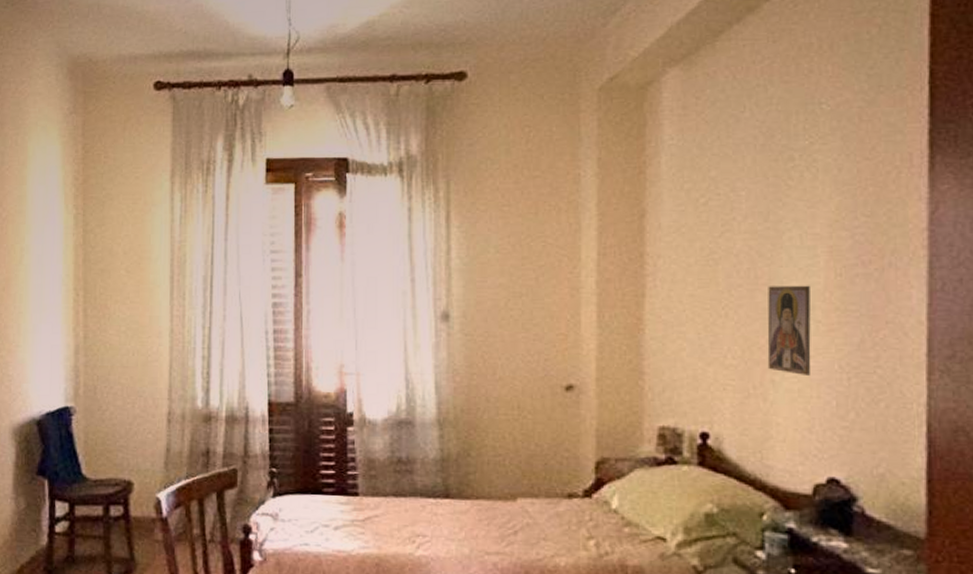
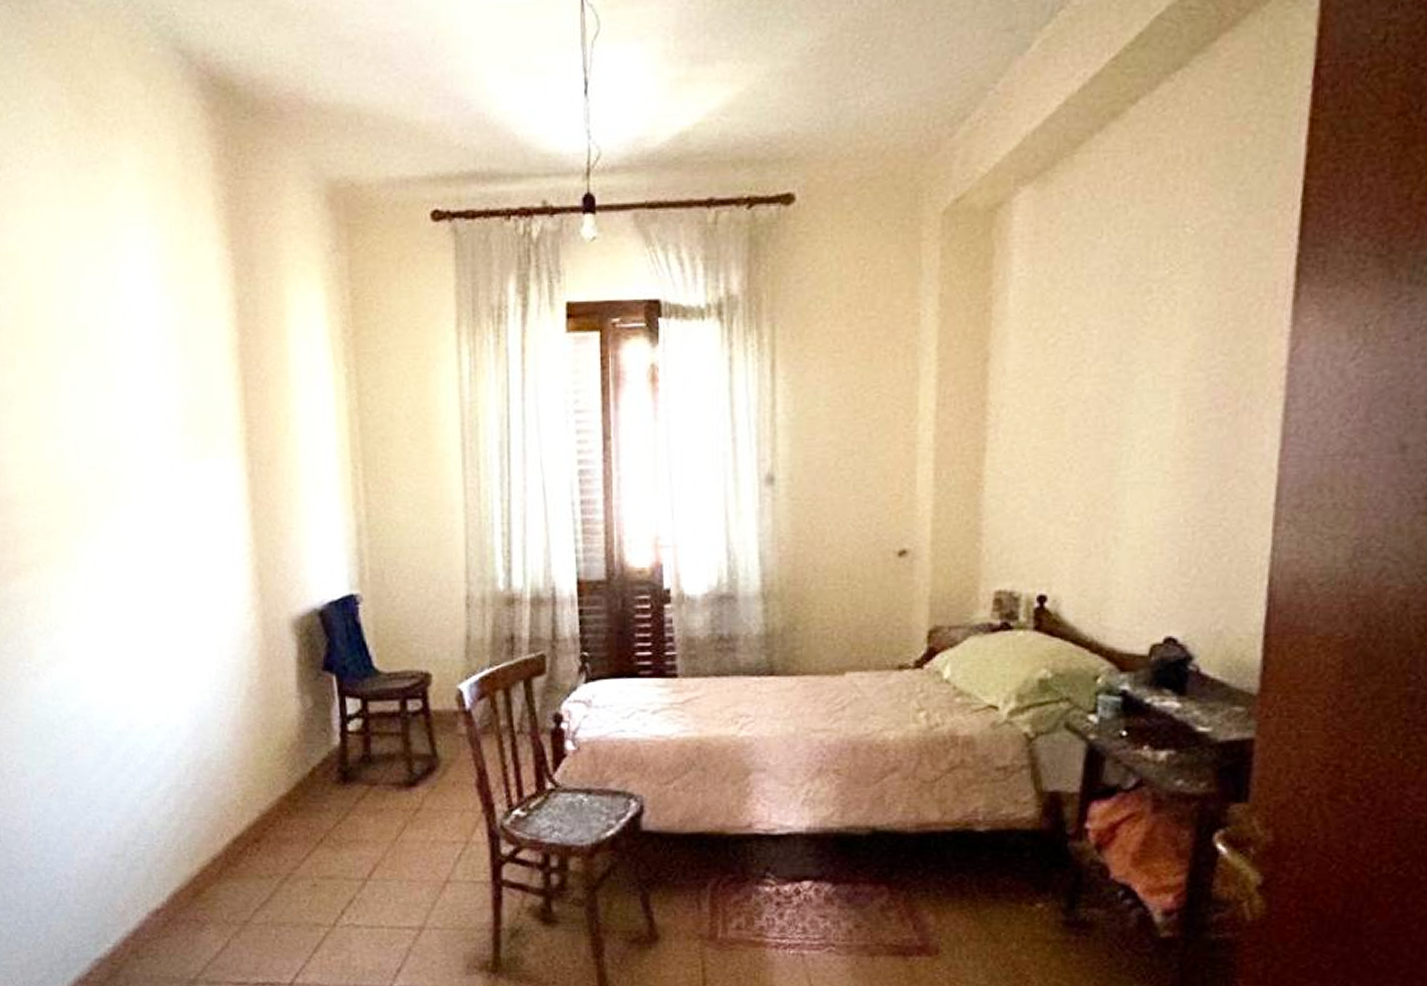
religious icon: present [767,285,811,375] -> none [1111,433,1160,531]

